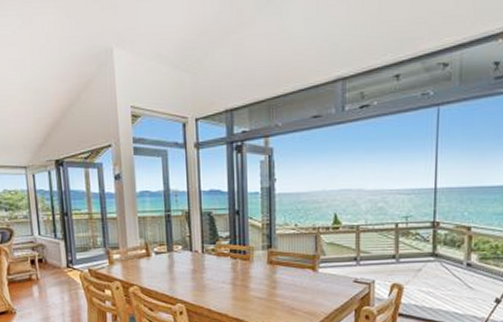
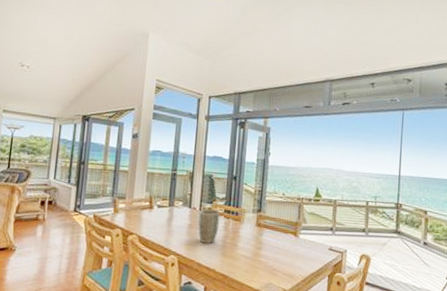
plant pot: none [202,250,226,288] -> present [198,209,221,244]

